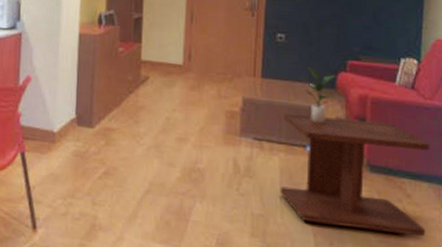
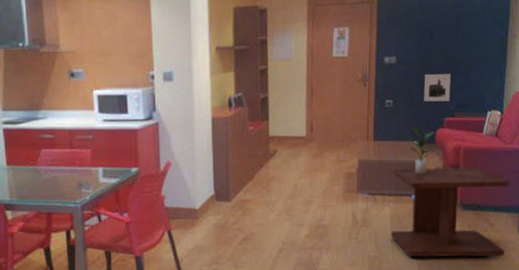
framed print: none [322,8,355,42] -> present [424,73,451,102]

